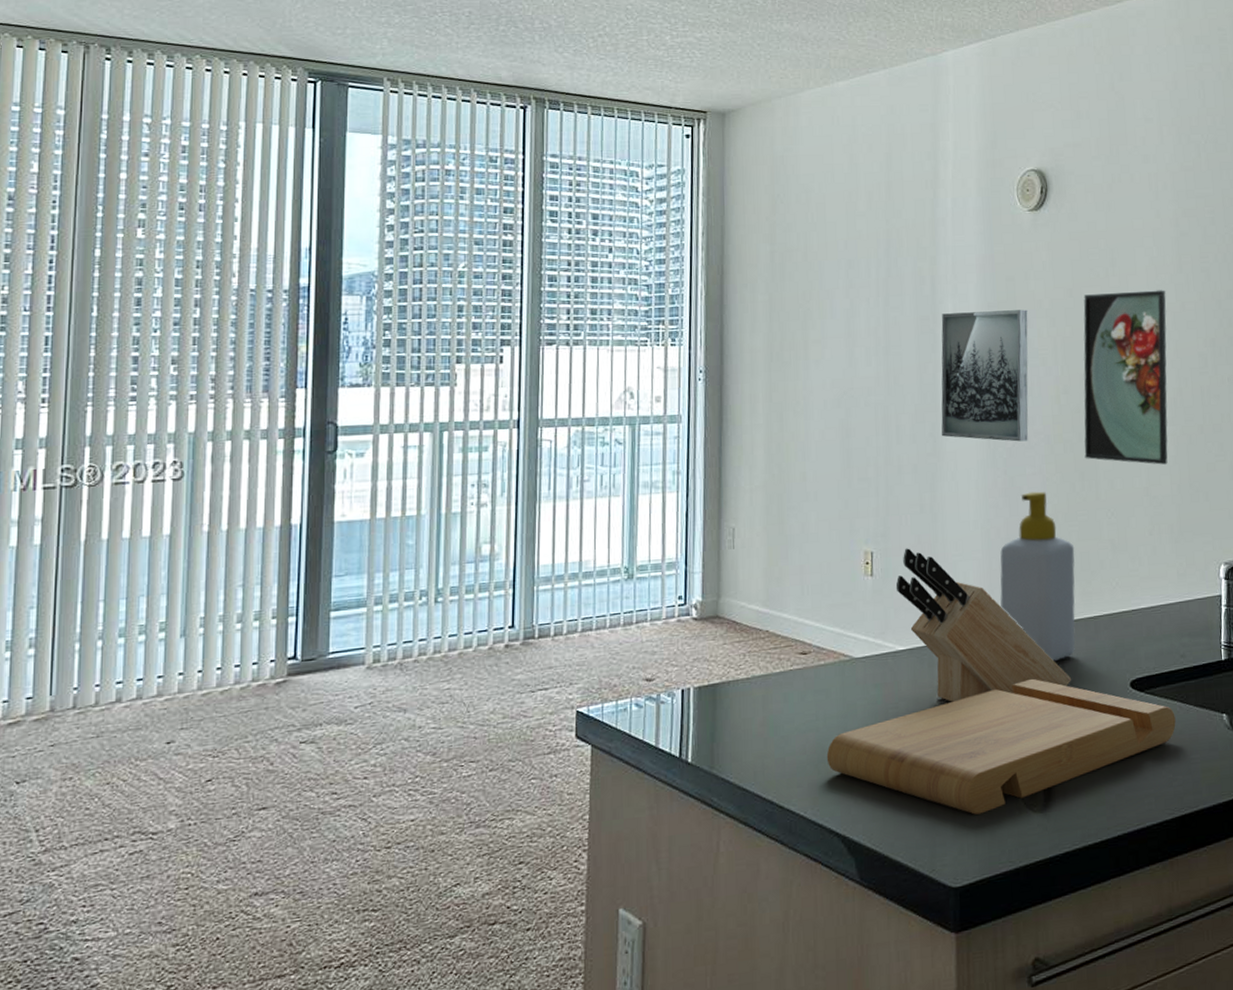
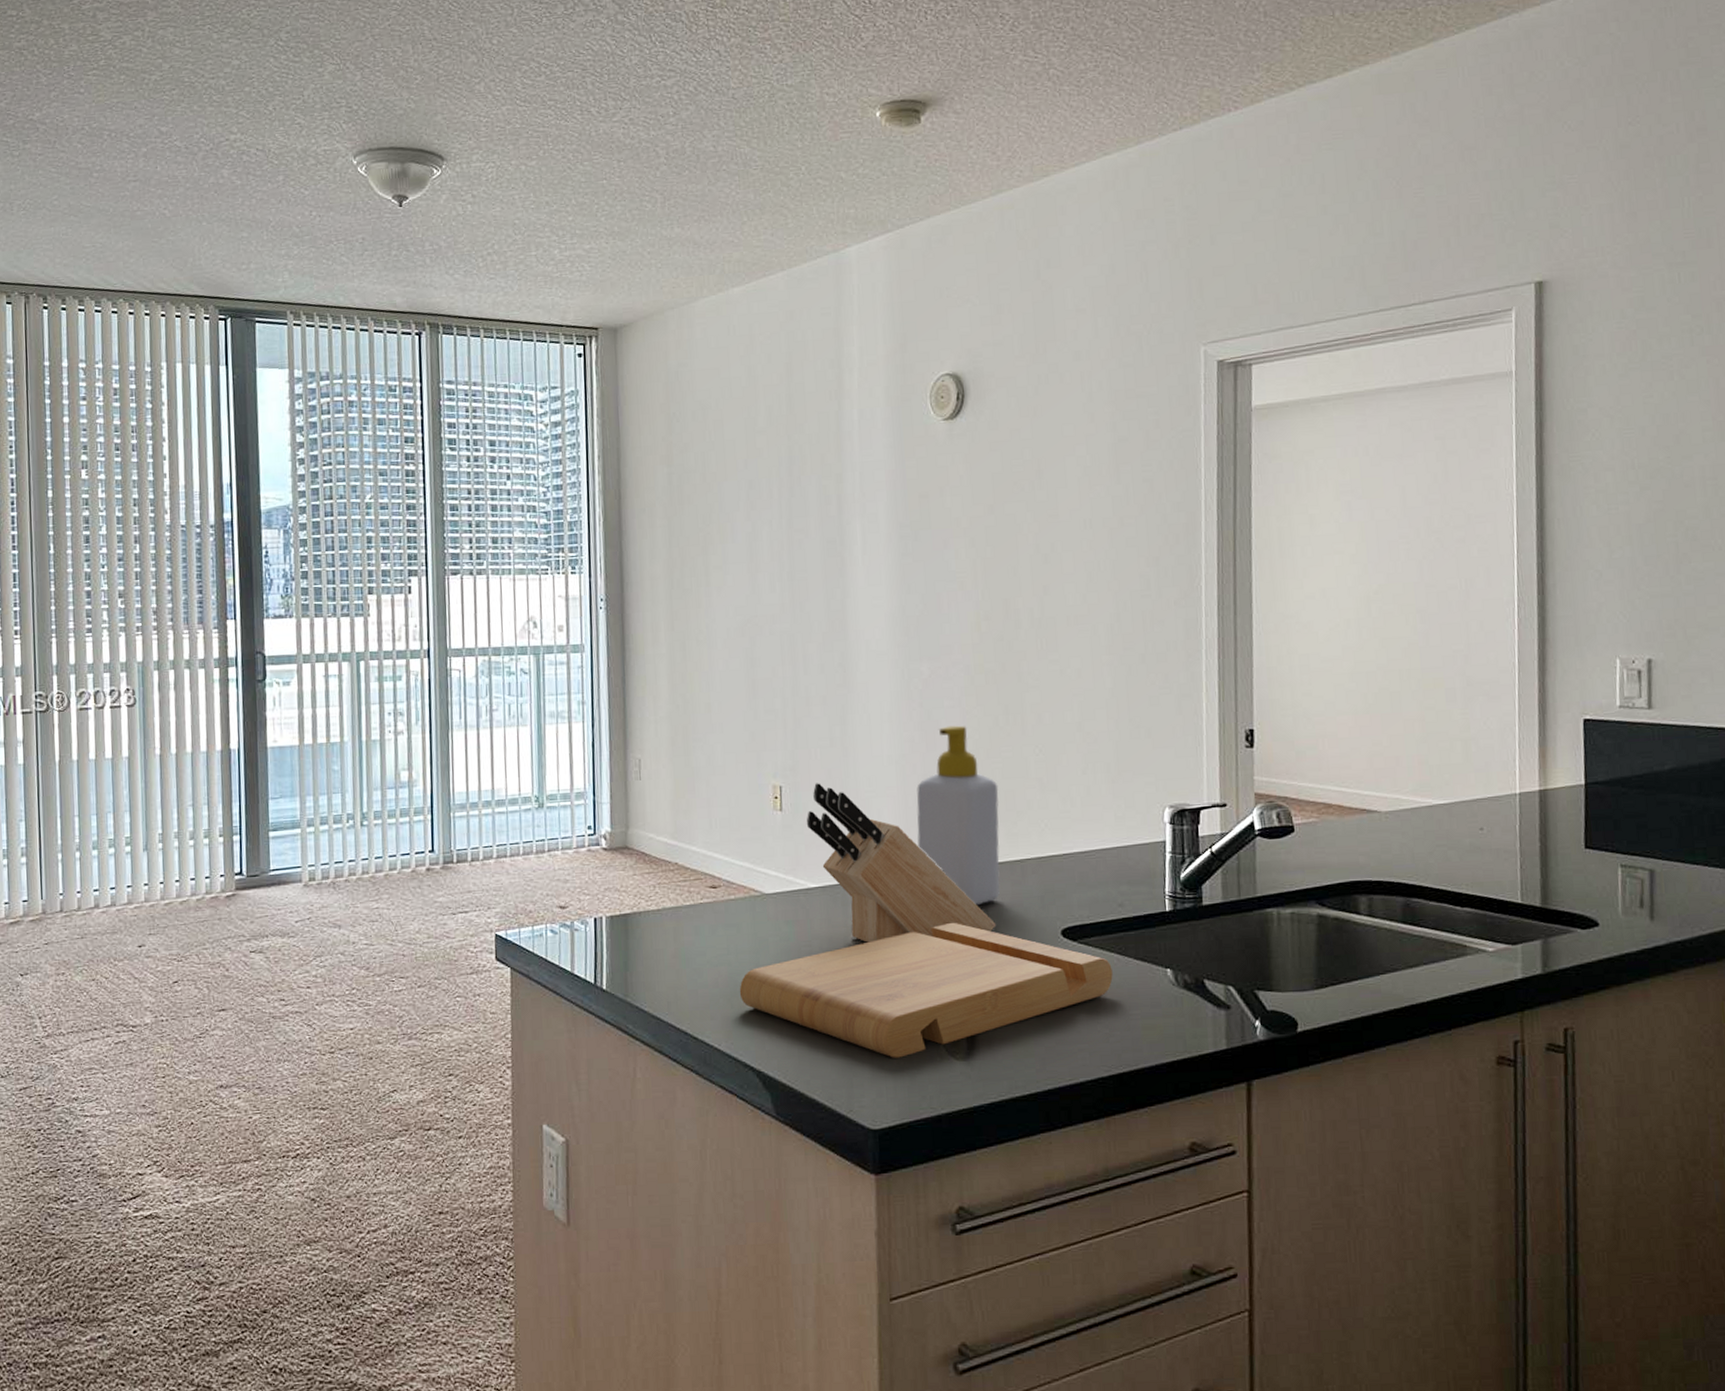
wall art: present [941,309,1029,442] -> none [849,529,946,672]
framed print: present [1083,290,1168,465] -> none [1006,503,1104,698]

